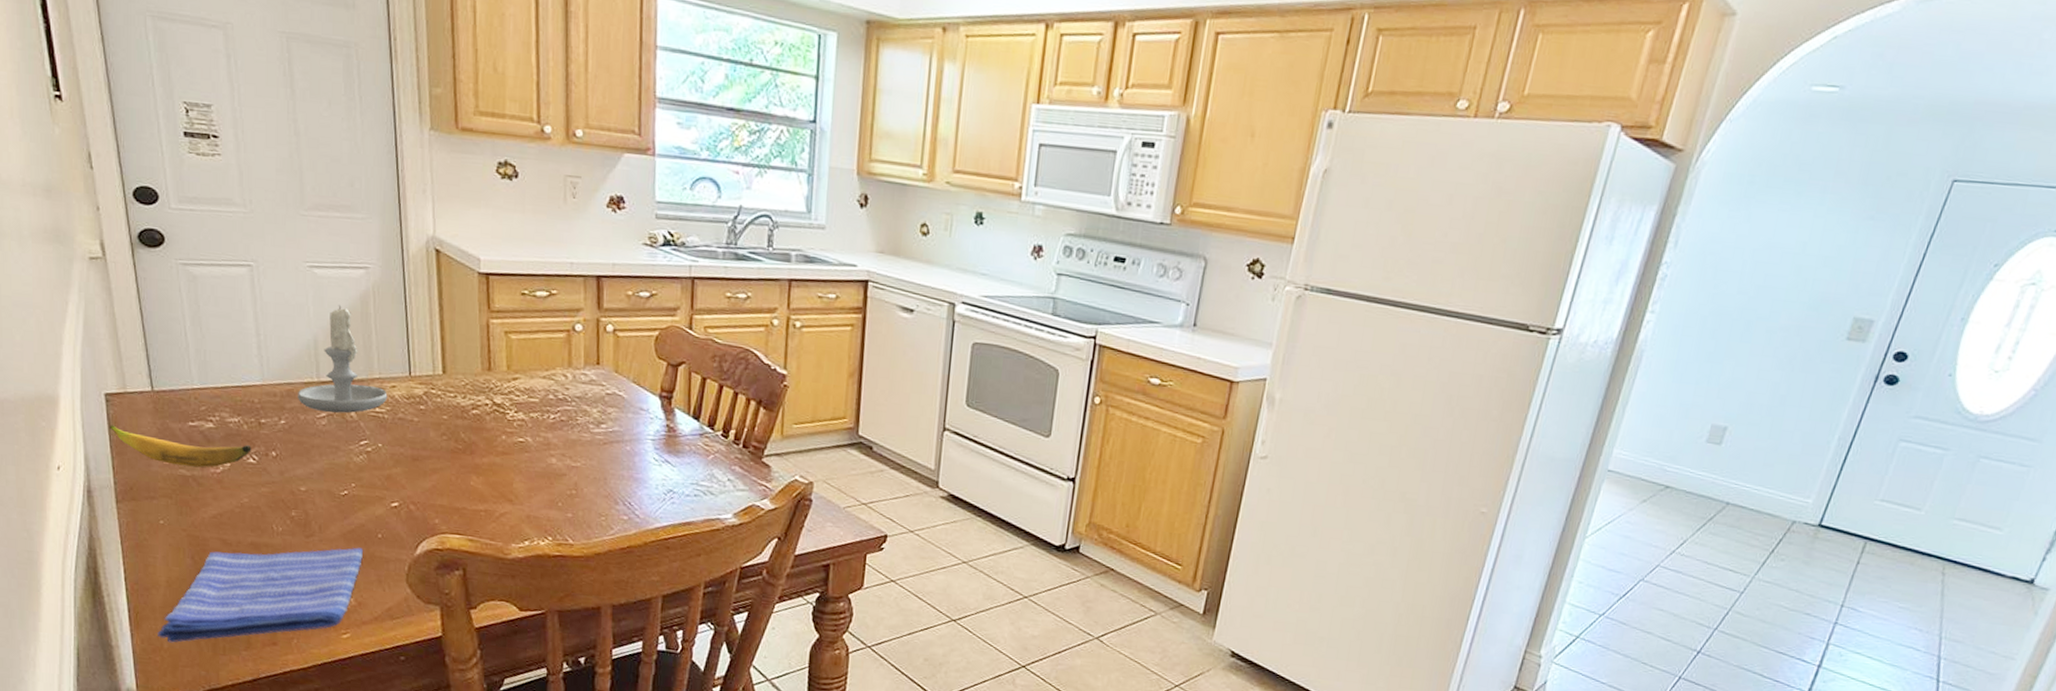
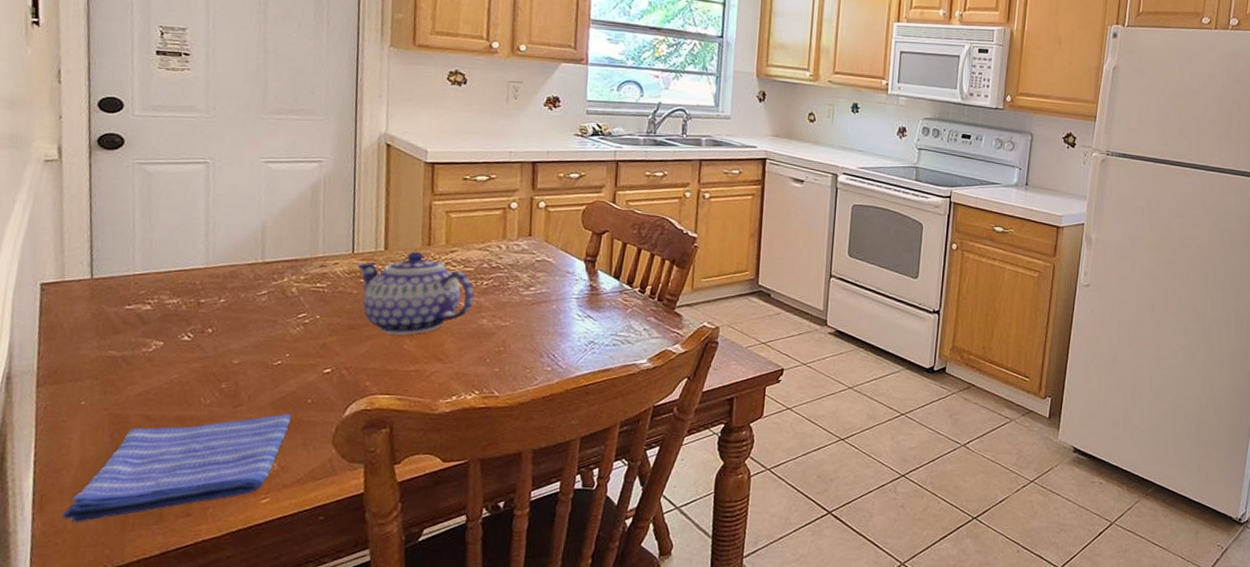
banana: present [109,425,252,468] -> none [40,312,188,348]
candle: present [298,304,388,413] -> none [240,193,330,290]
teapot: none [414,376,541,471] -> present [356,251,475,335]

